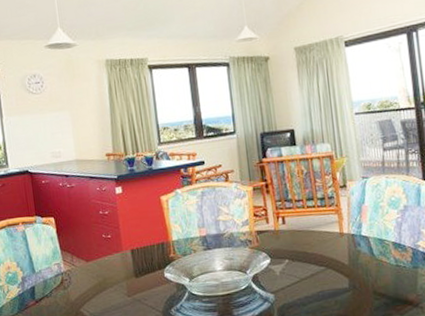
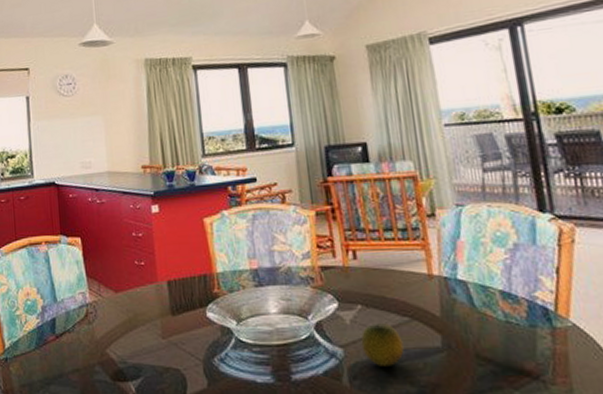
fruit: none [287,272,321,306] -> present [360,323,404,366]

